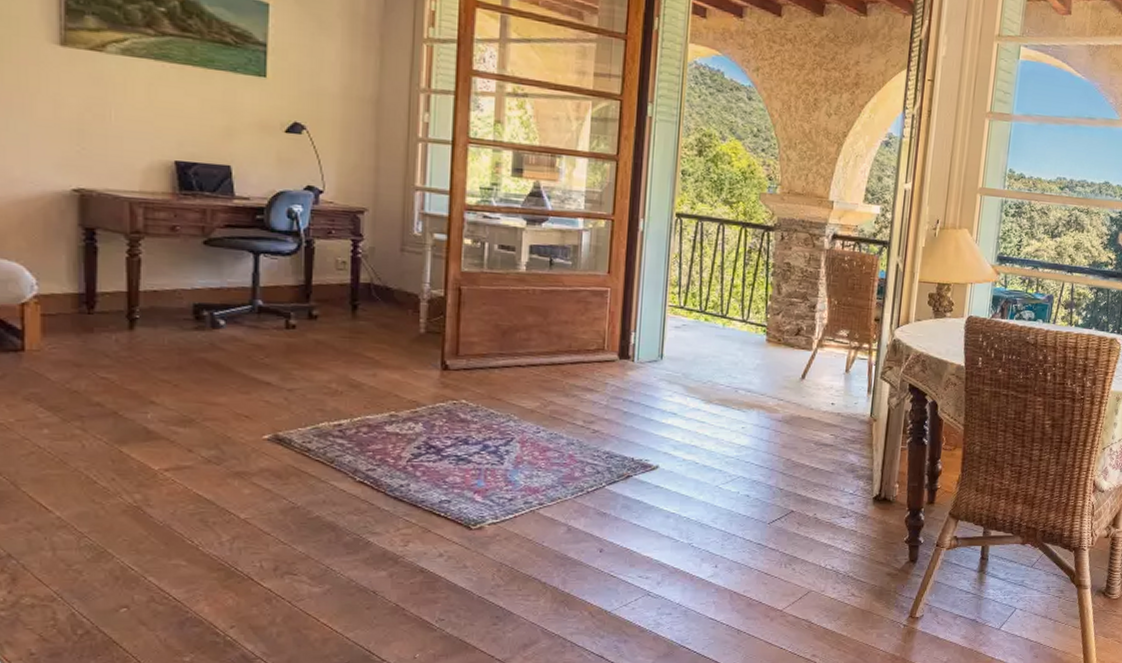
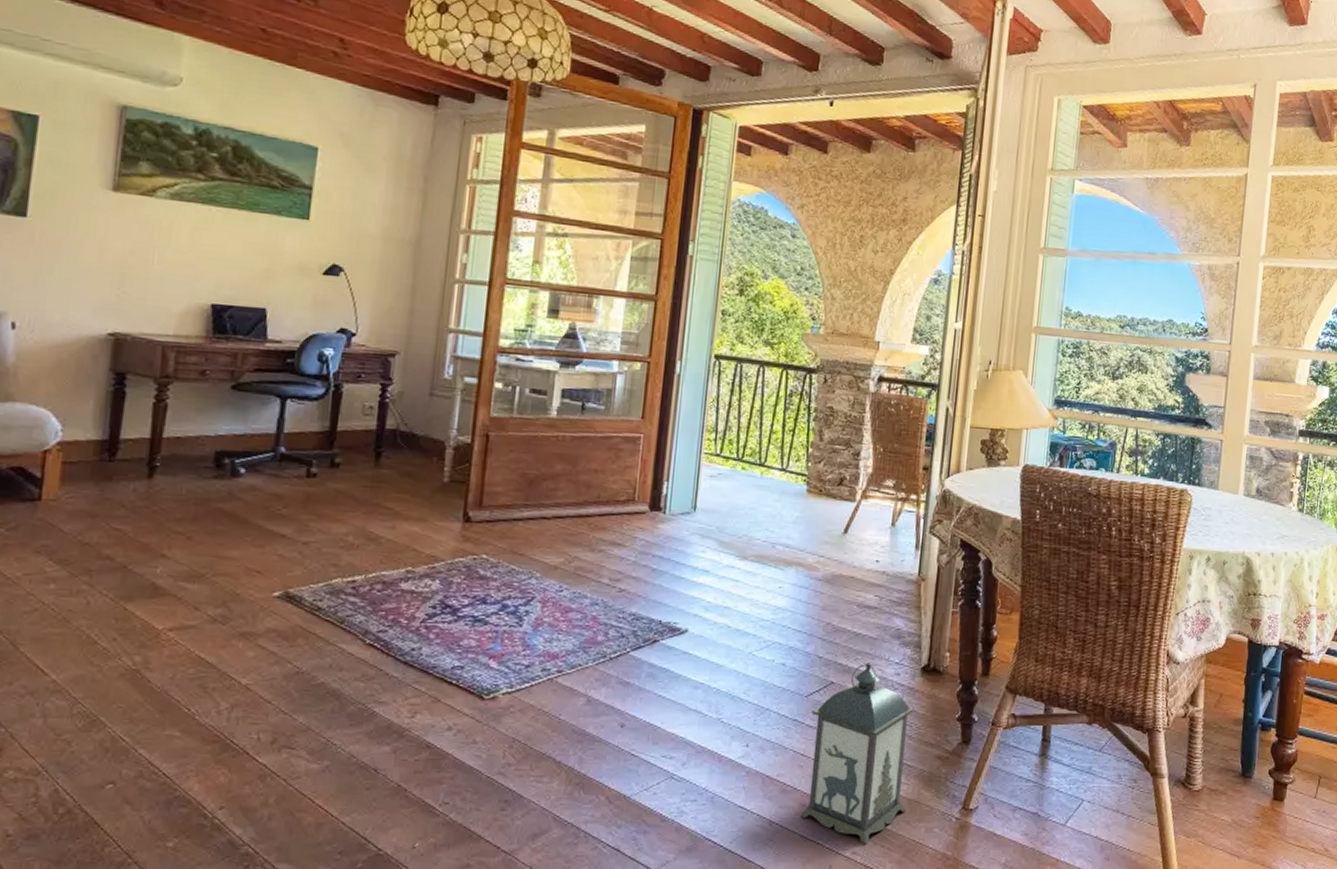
lantern: none [765,493,868,648] -> present [800,663,916,844]

